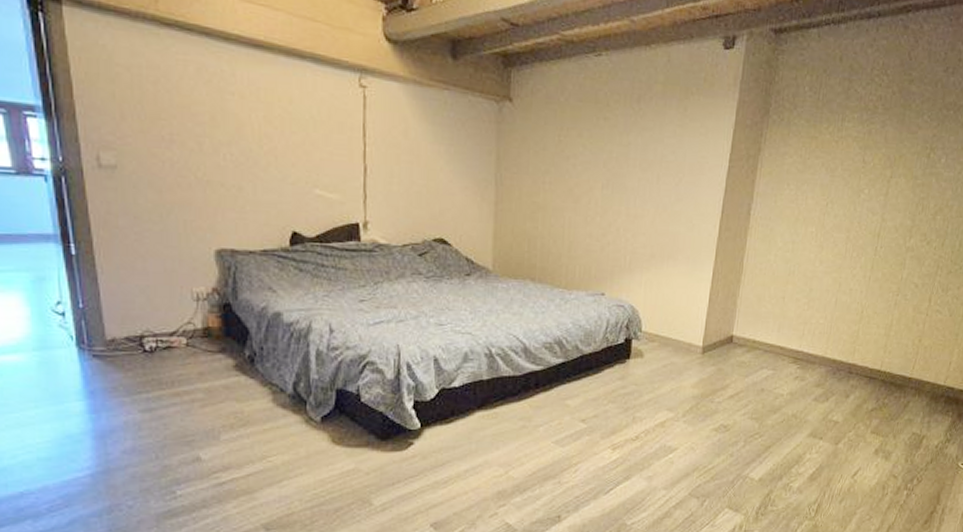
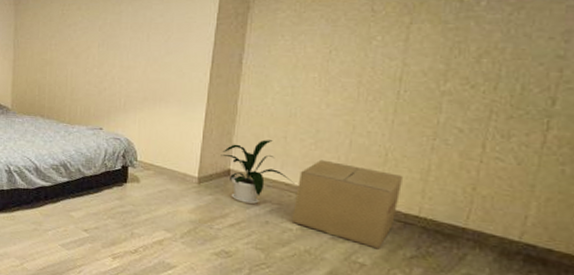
house plant: none [725,301,788,373] -> present [221,140,294,205]
box: none [783,320,872,406] -> present [291,159,402,250]

